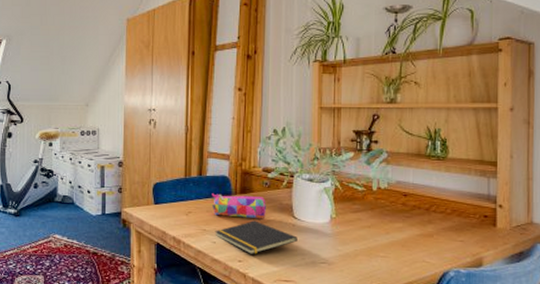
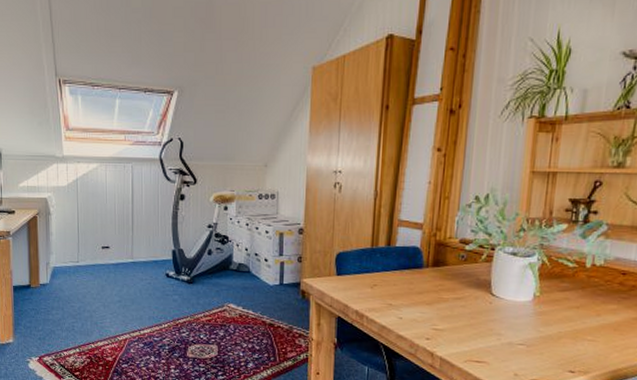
pencil case: present [211,193,267,219] -> none [400,265,462,295]
notepad: present [215,220,298,254] -> none [402,296,494,332]

